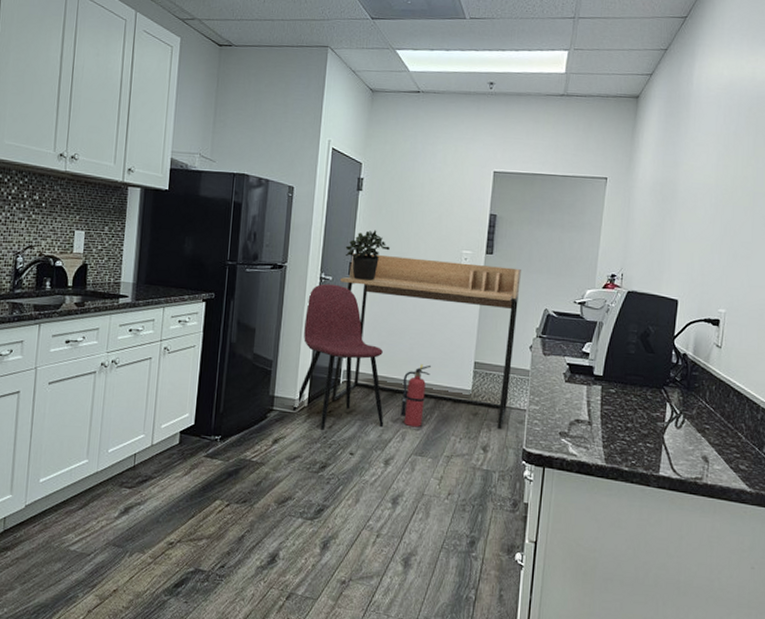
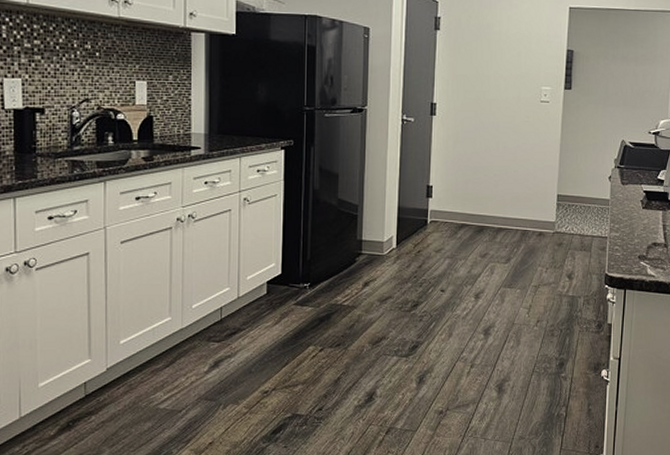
dining chair: present [292,283,384,430] -> none [381,125,473,270]
desk: present [331,252,521,428] -> none [420,93,599,256]
potted plant: present [345,230,390,281] -> none [426,69,470,120]
fire extinguisher: present [400,364,432,428] -> none [488,200,517,261]

